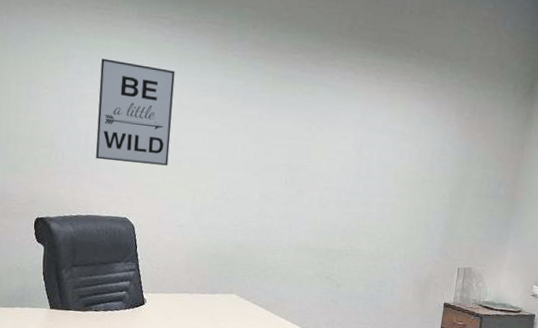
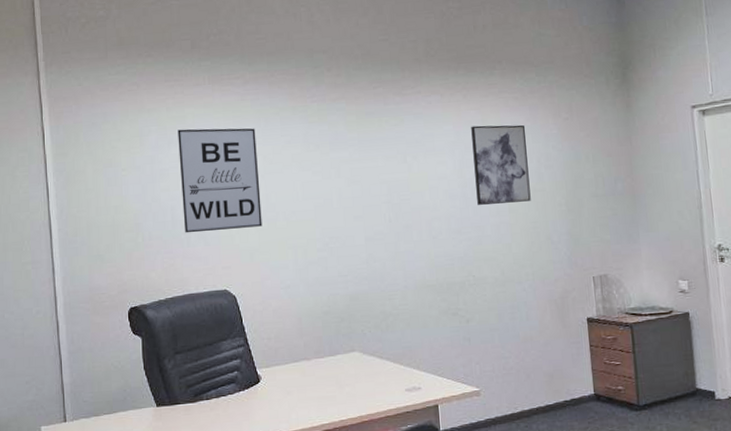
wall art: none [369,108,429,189] -> present [471,124,531,205]

